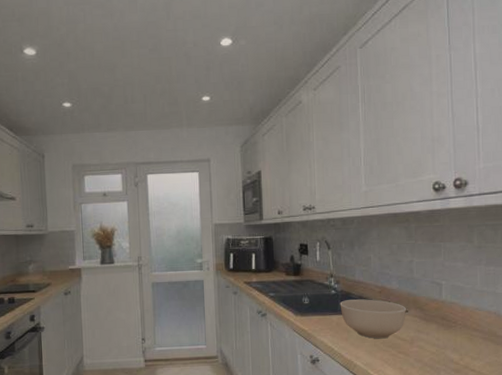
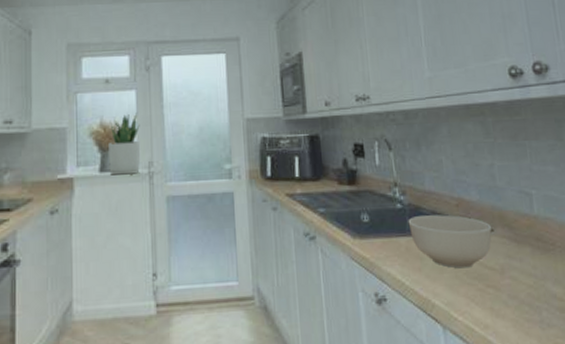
planter: none [107,219,131,267] -> present [109,112,140,175]

